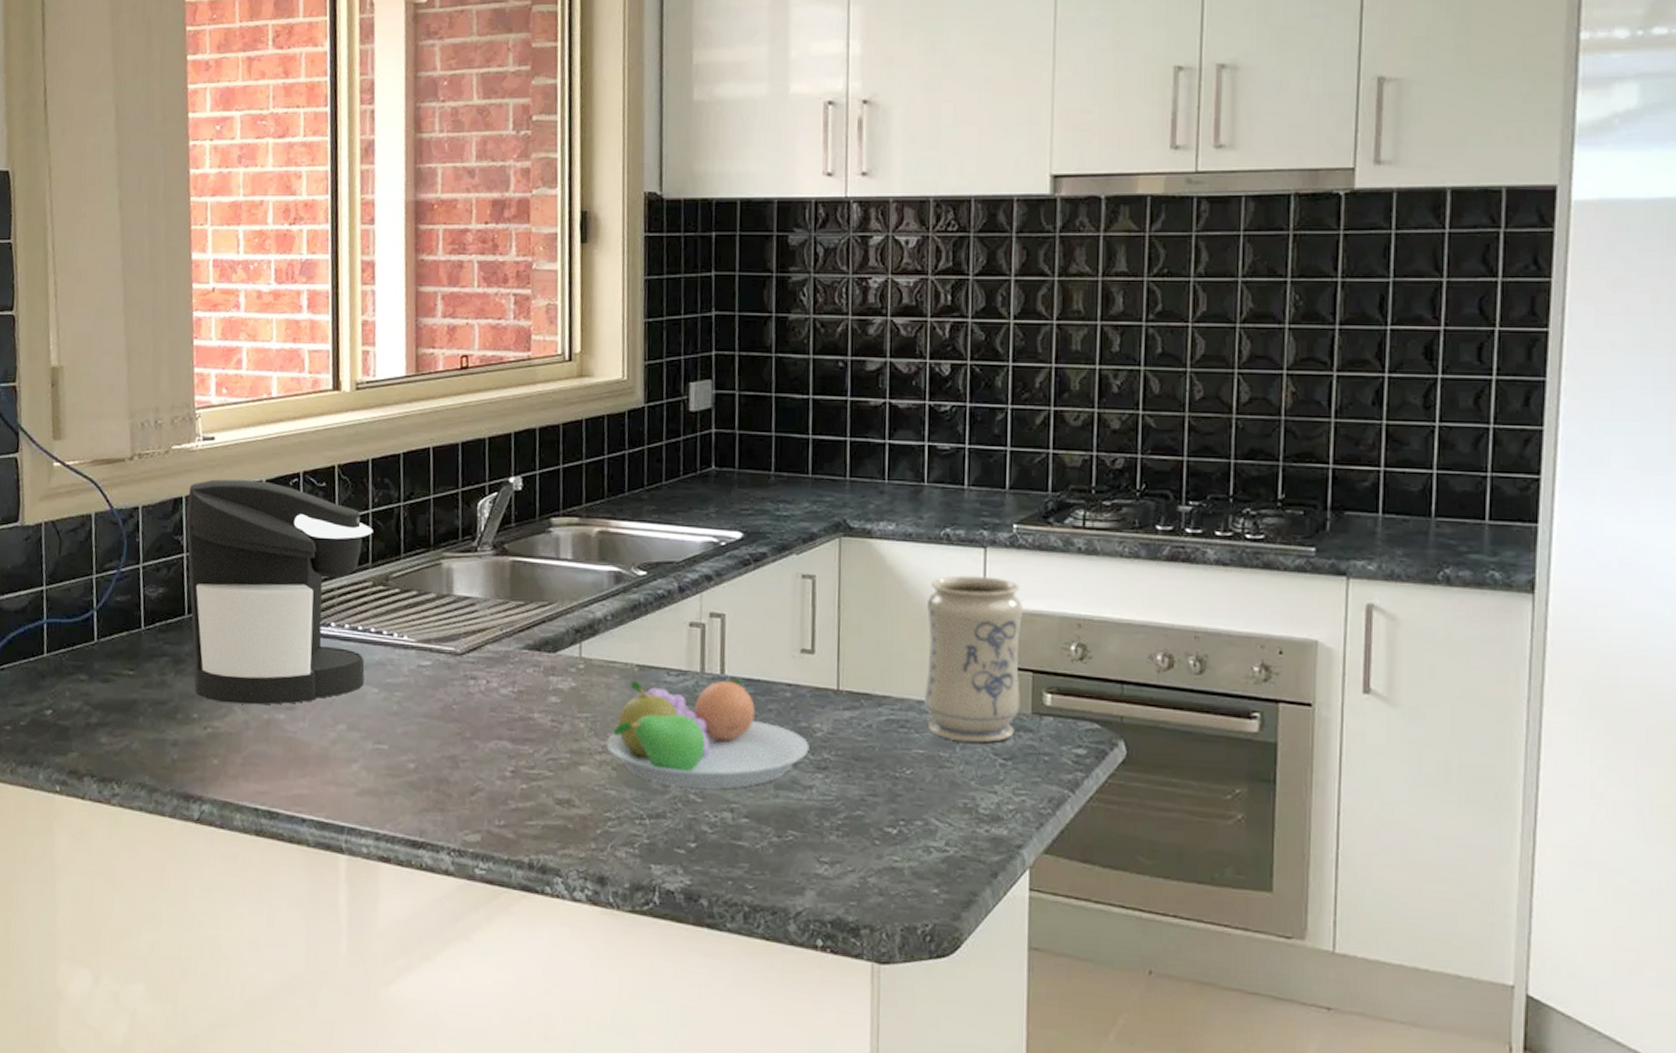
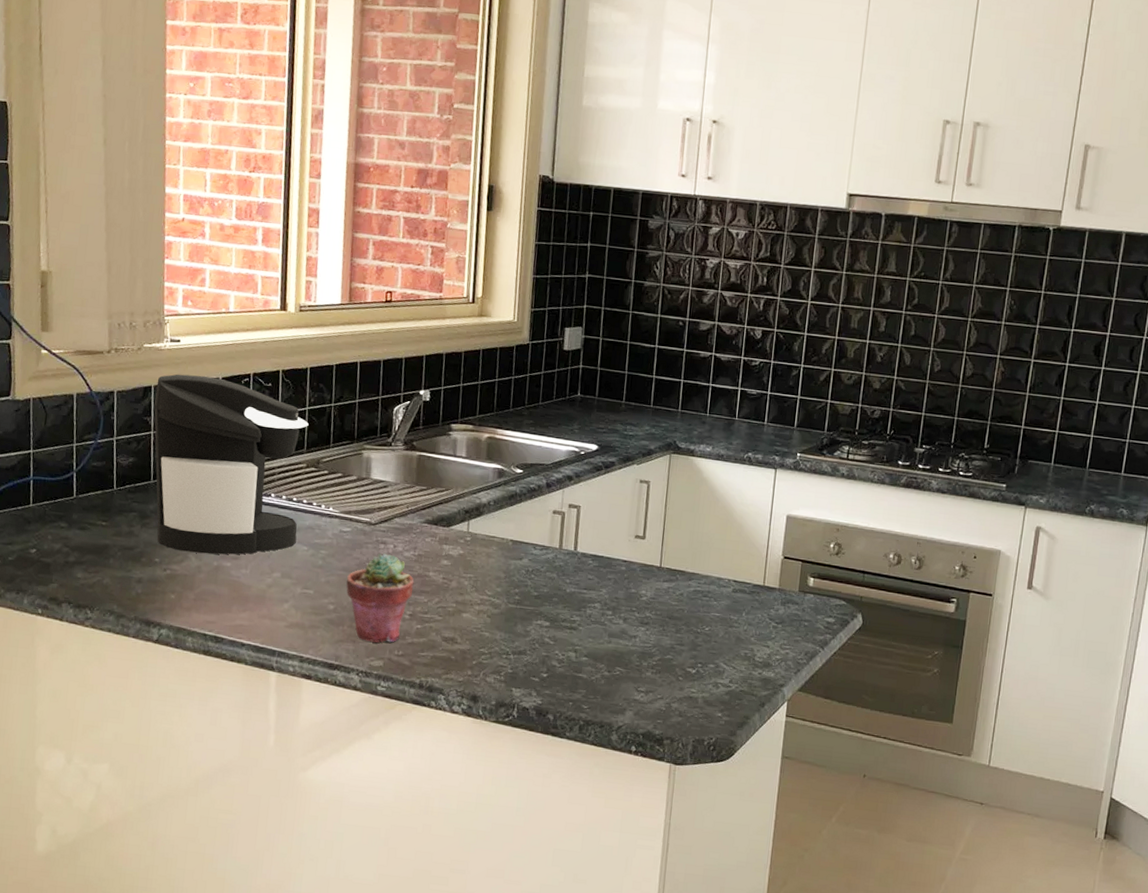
potted succulent: none [429,691,515,810] -> present [346,553,414,643]
fruit bowl: present [606,679,809,789] -> none [484,551,636,635]
vase: present [925,575,1023,743] -> none [722,488,799,611]

